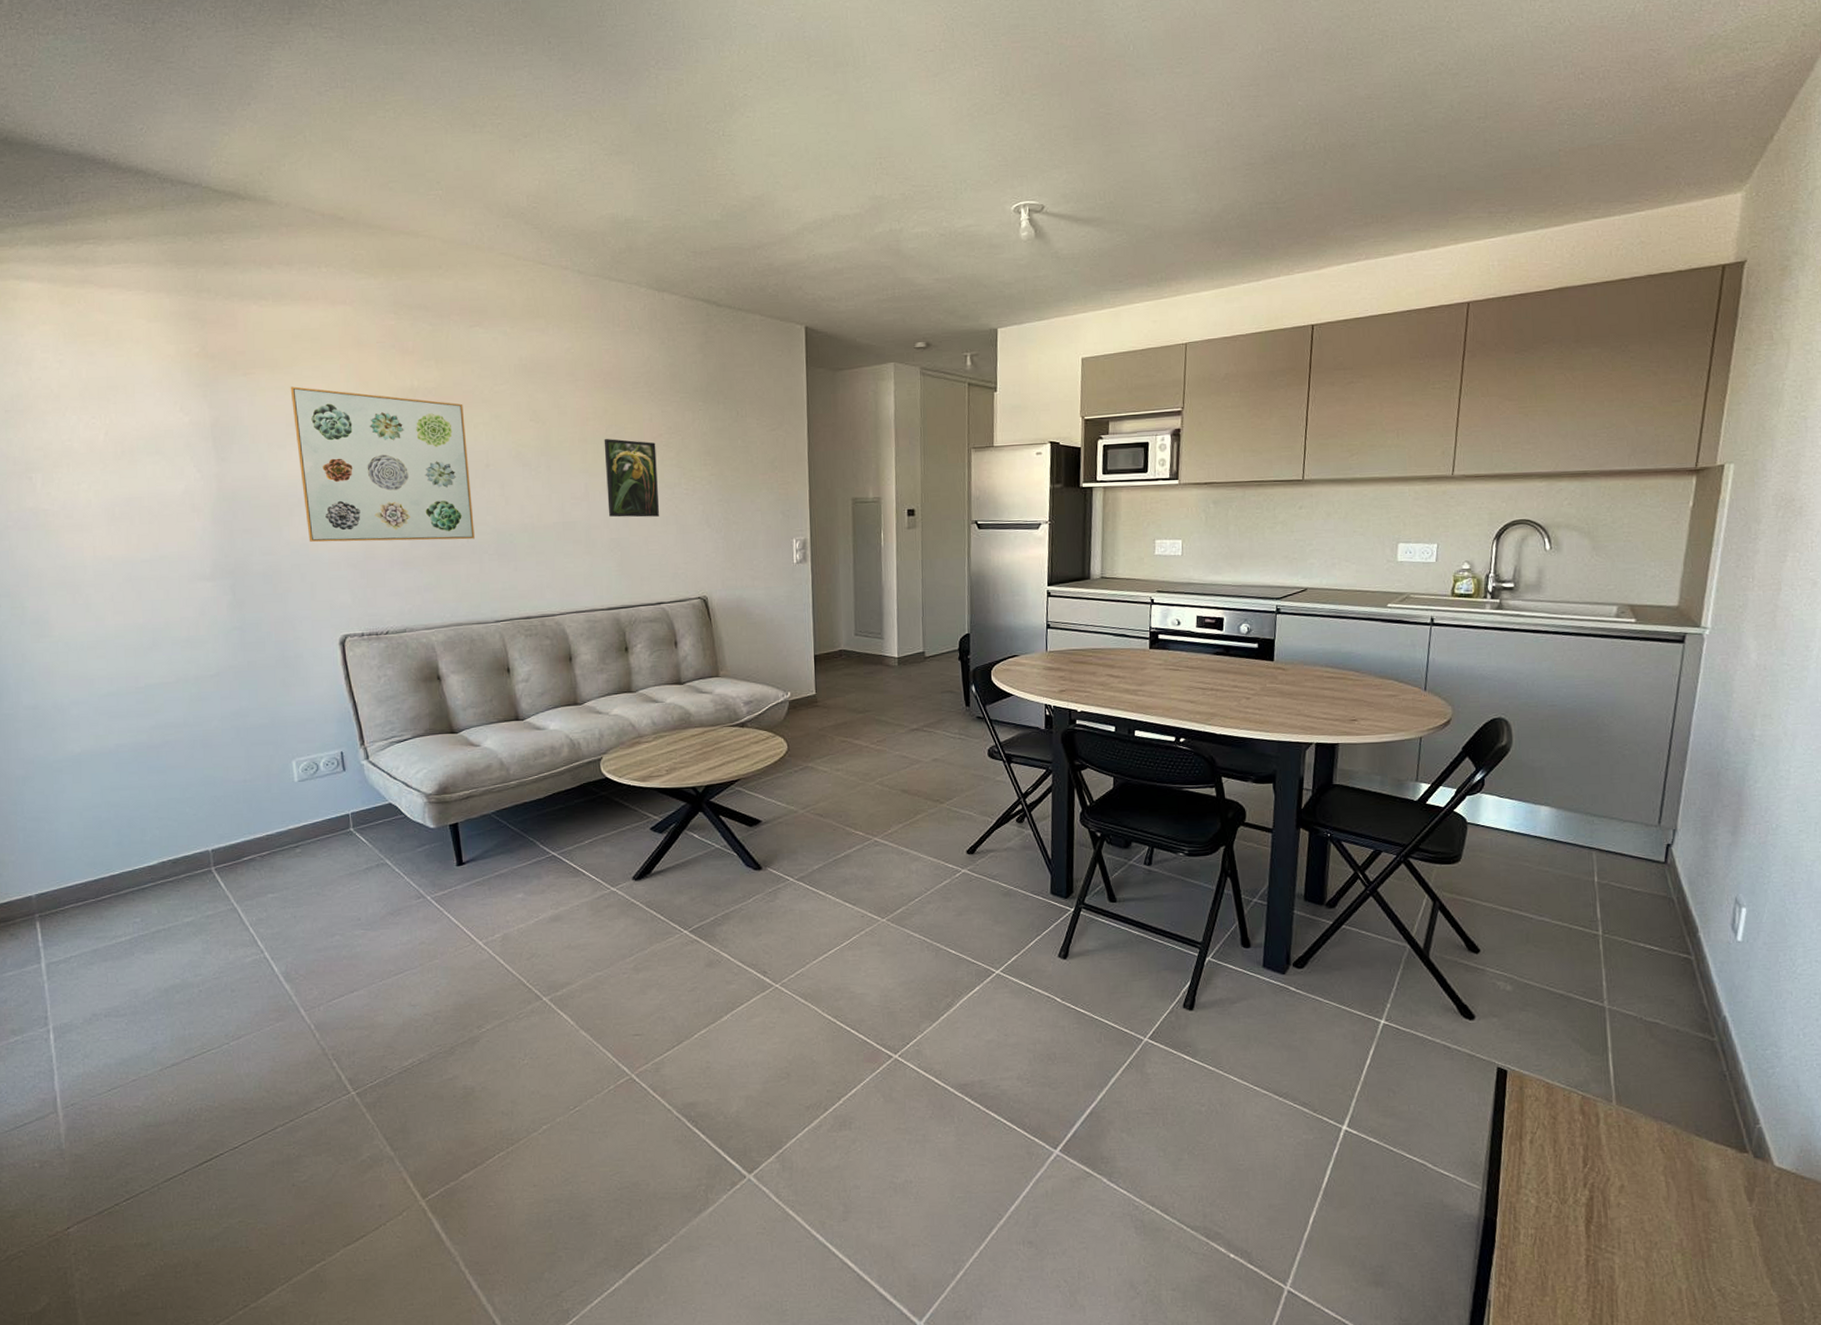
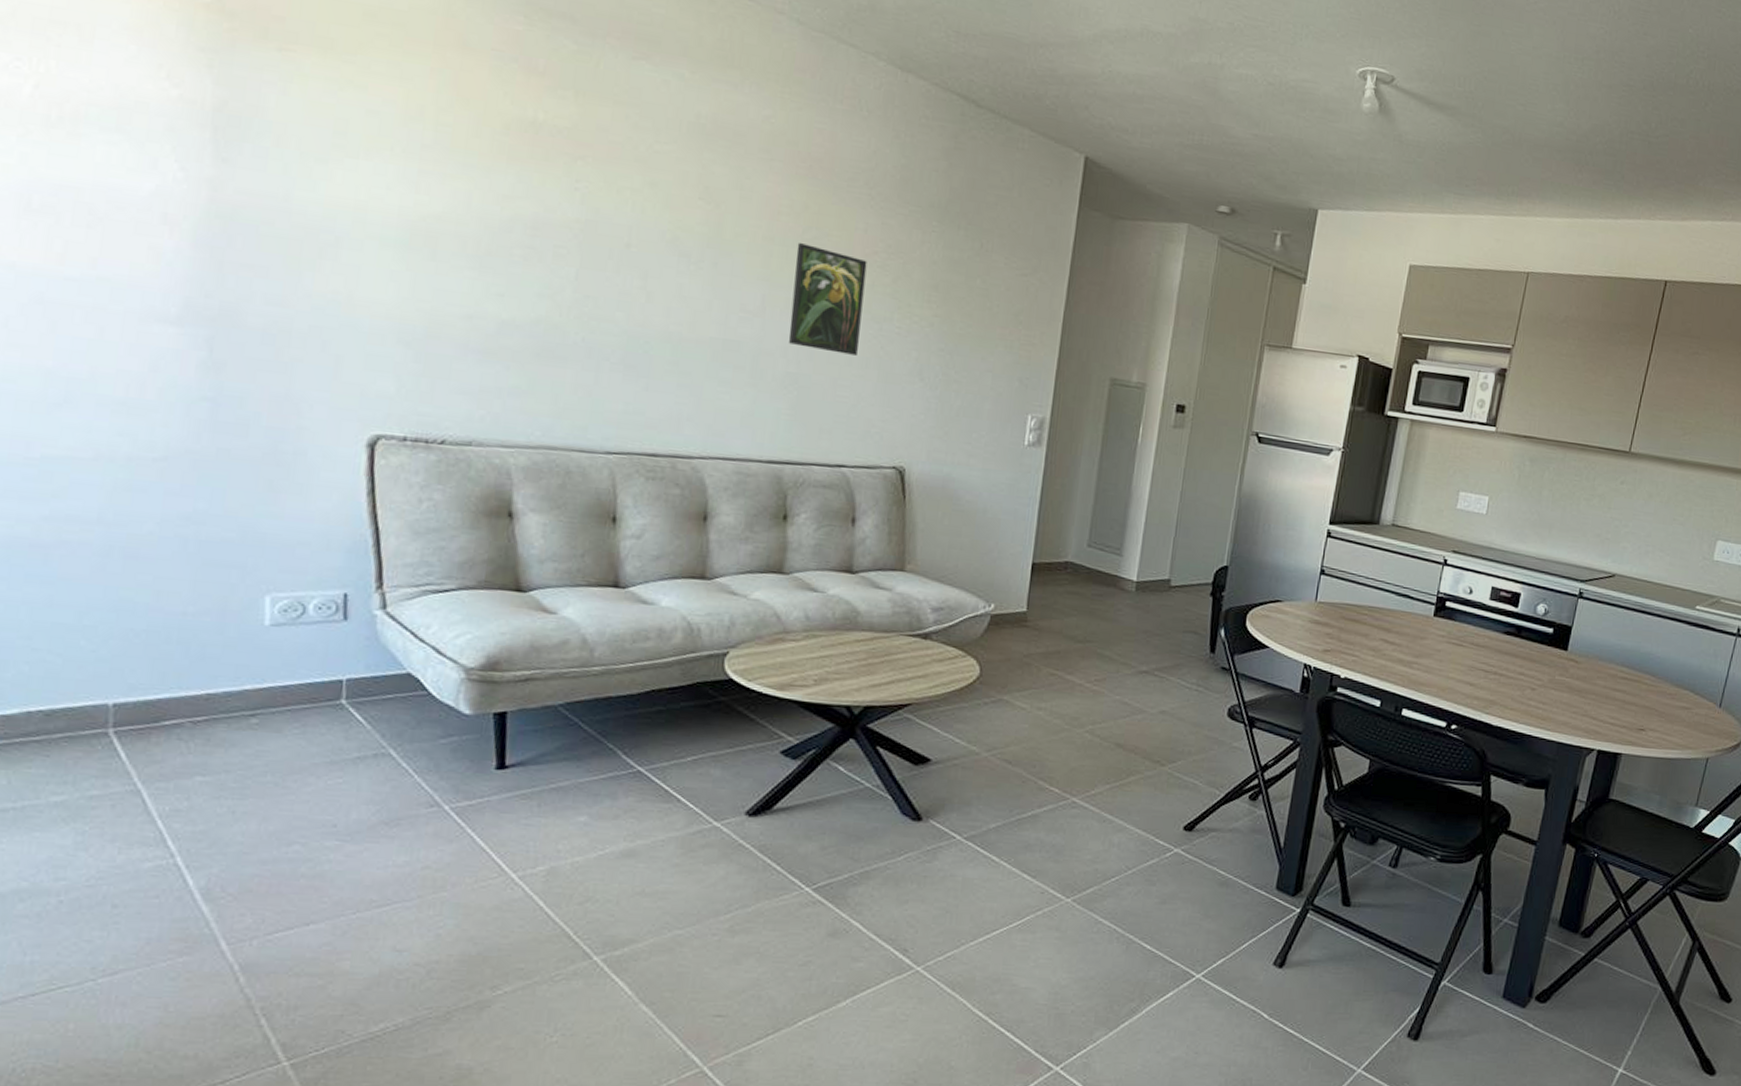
wall art: present [290,386,475,542] -> none [342,81,606,339]

